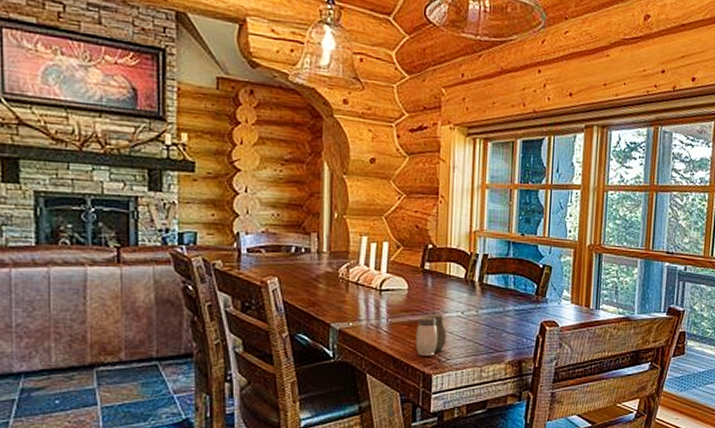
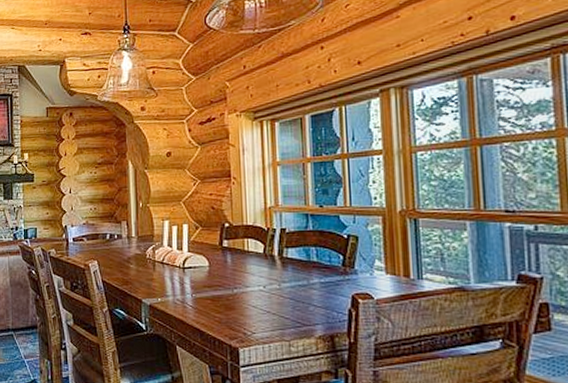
salt and pepper shaker: present [415,313,447,356] -> none [220,288,250,329]

